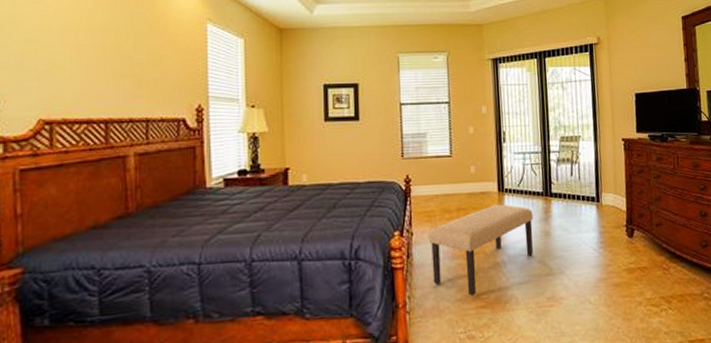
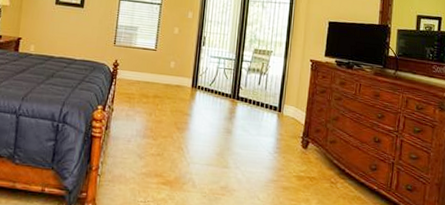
bench: present [429,204,534,296] -> none [124,97,219,172]

